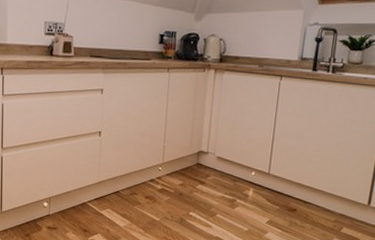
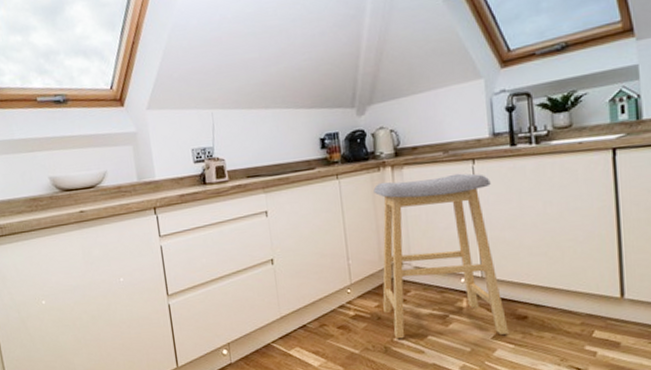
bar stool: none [185,81,291,221] -> present [373,173,509,339]

